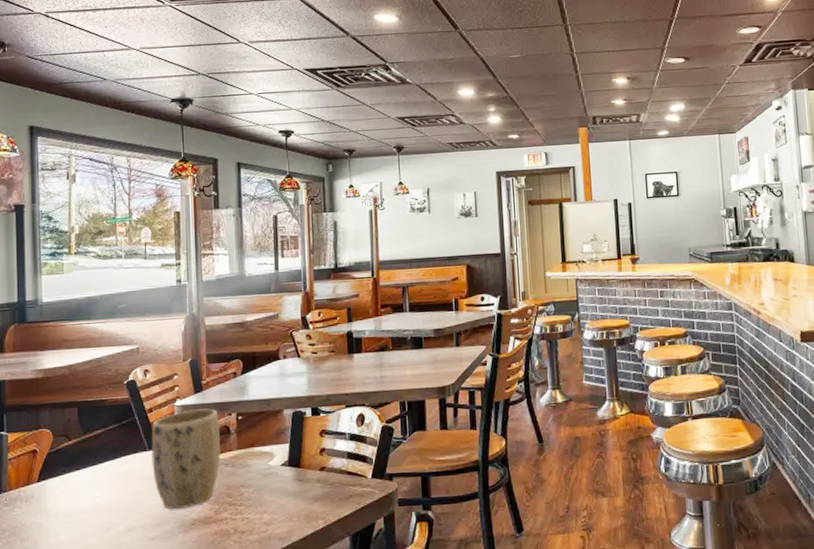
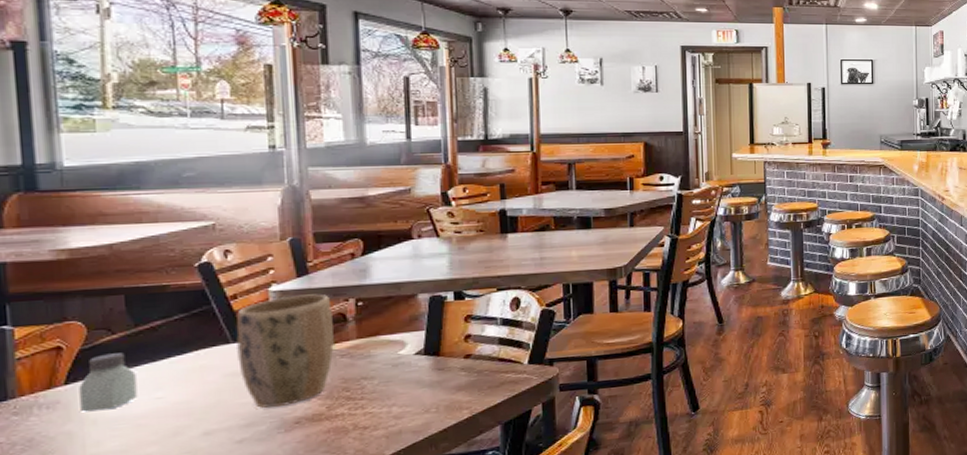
saltshaker: none [46,456,84,506] -> present [79,353,138,412]

